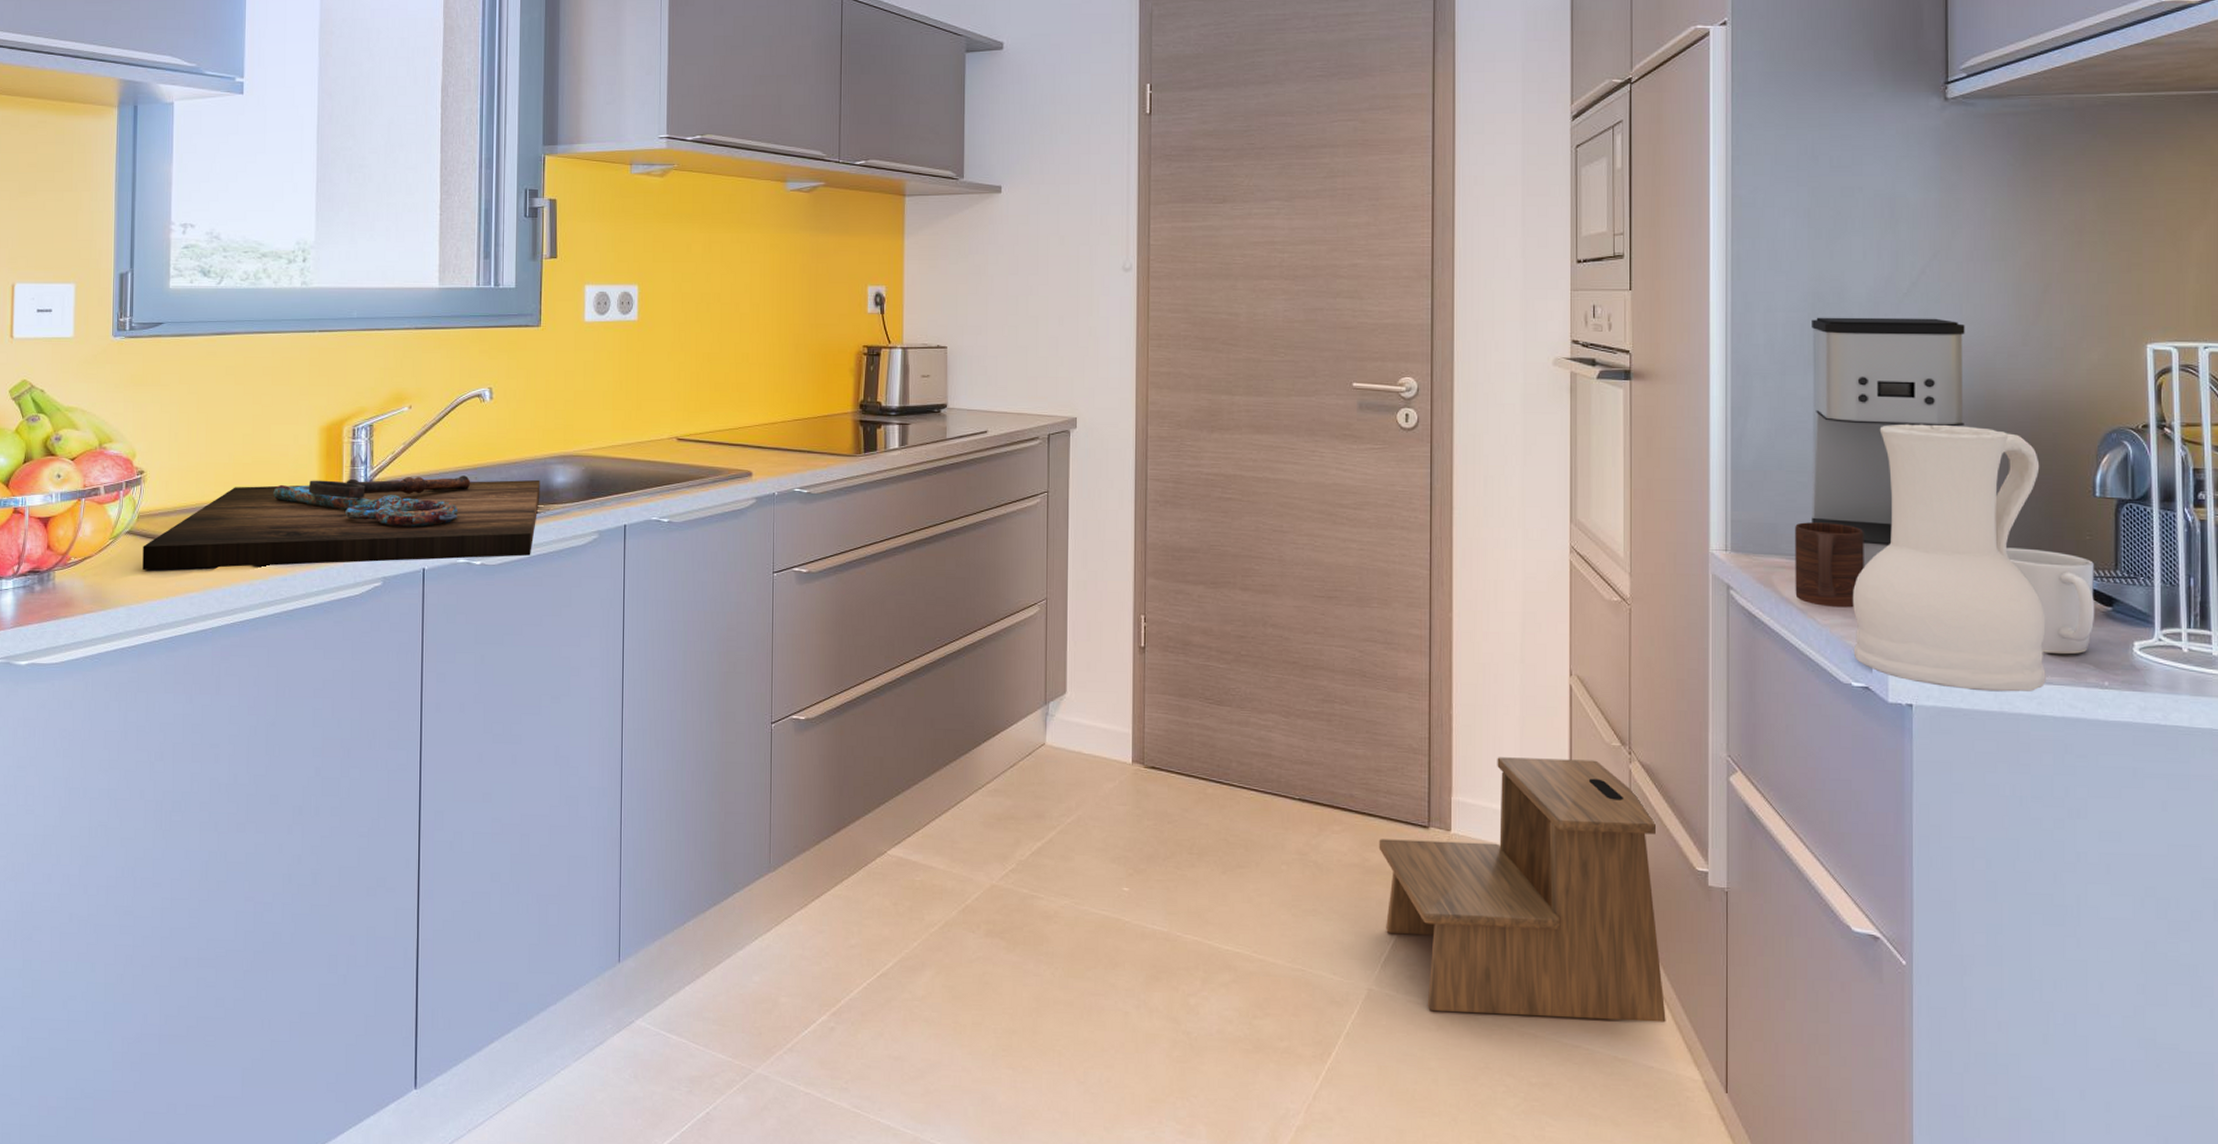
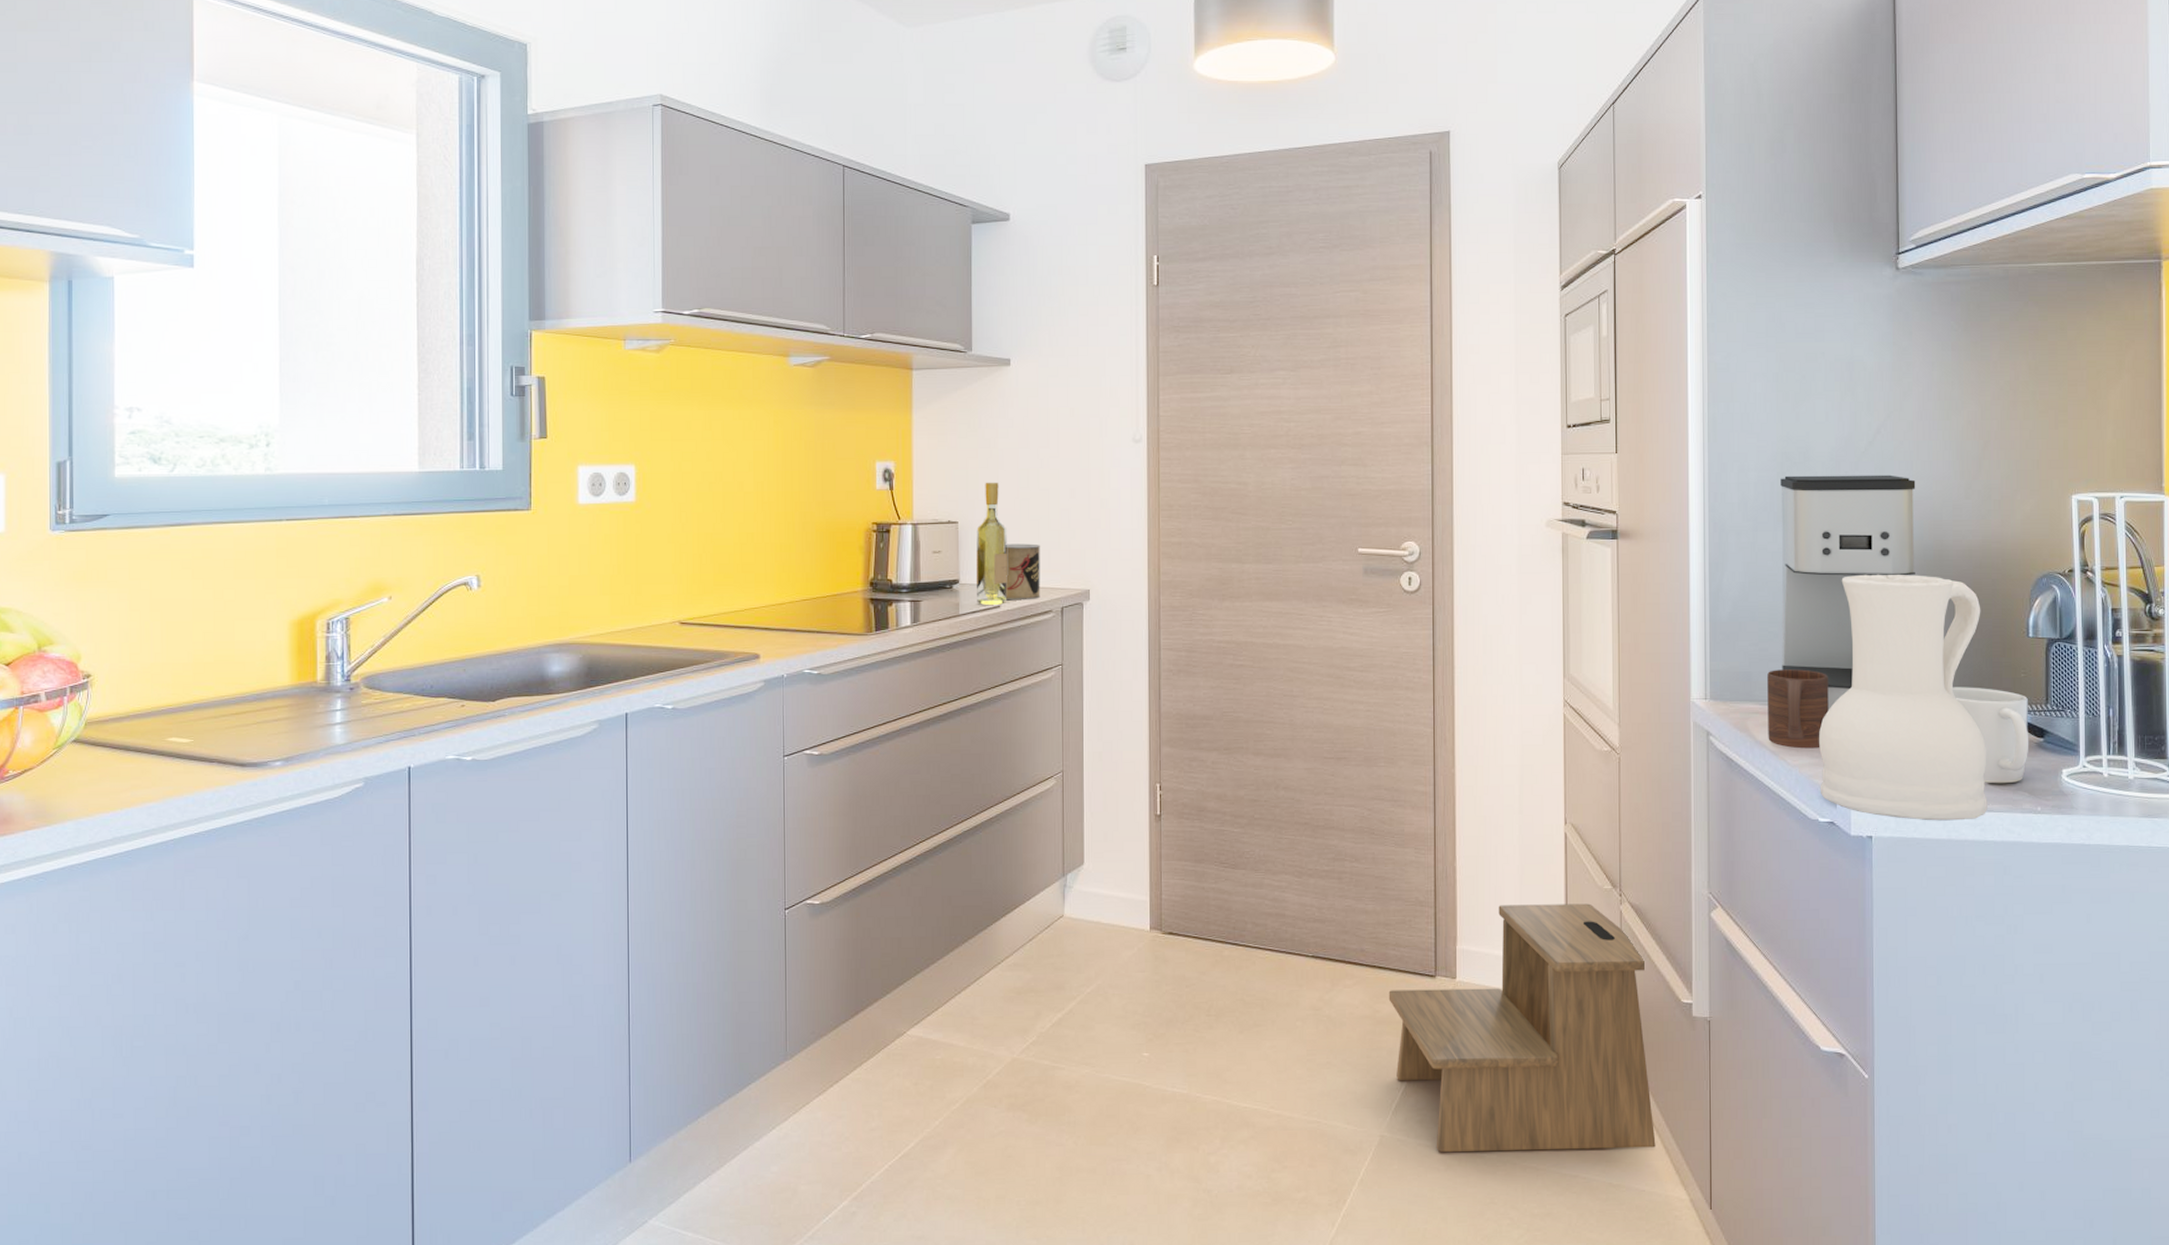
cutting board: present [142,475,540,571] -> none [92,668,535,781]
bottle: none [963,308,995,431] -> present [975,482,1008,606]
tin can: none [993,369,1028,427] -> present [1006,543,1040,601]

